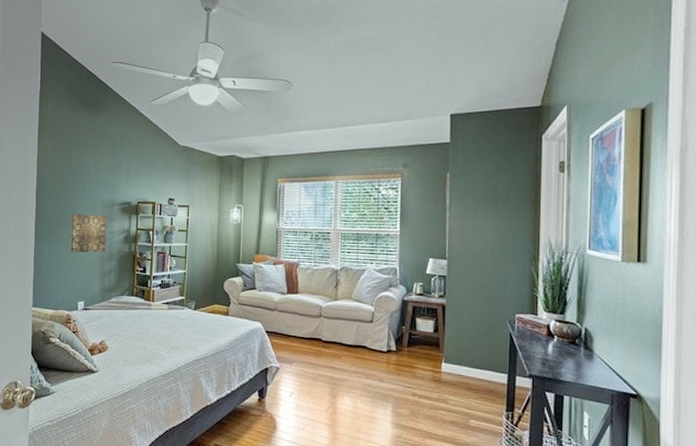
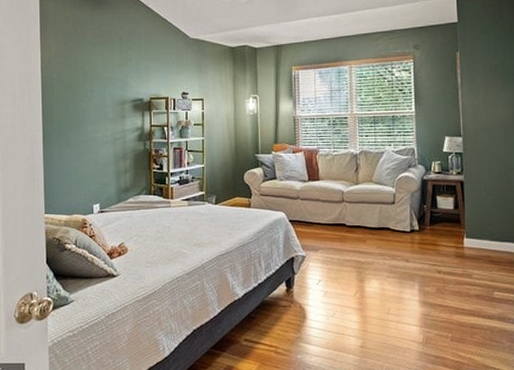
wall art: present [70,214,106,253] -> none [80,114,119,154]

